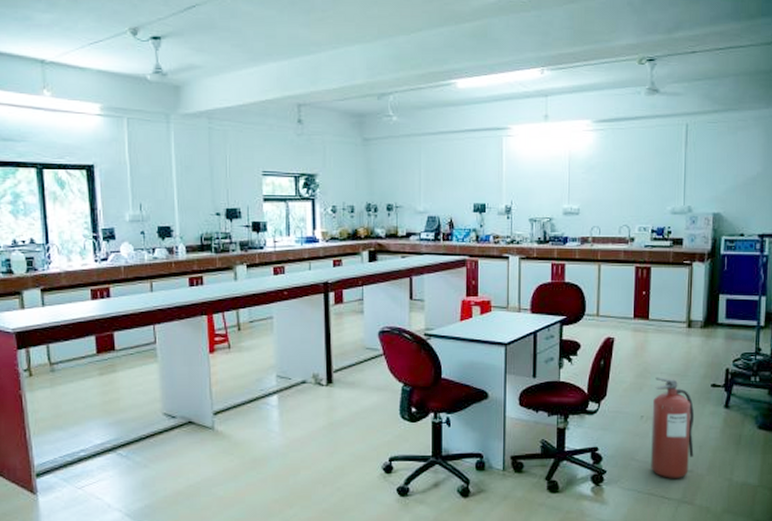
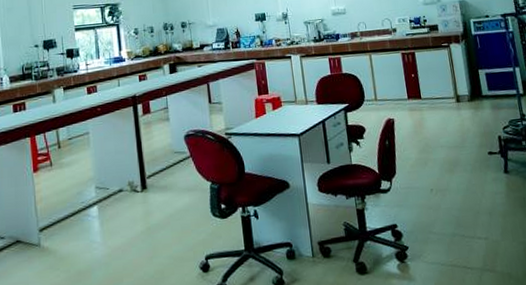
fire extinguisher: present [651,376,695,479] -> none [437,150,486,248]

